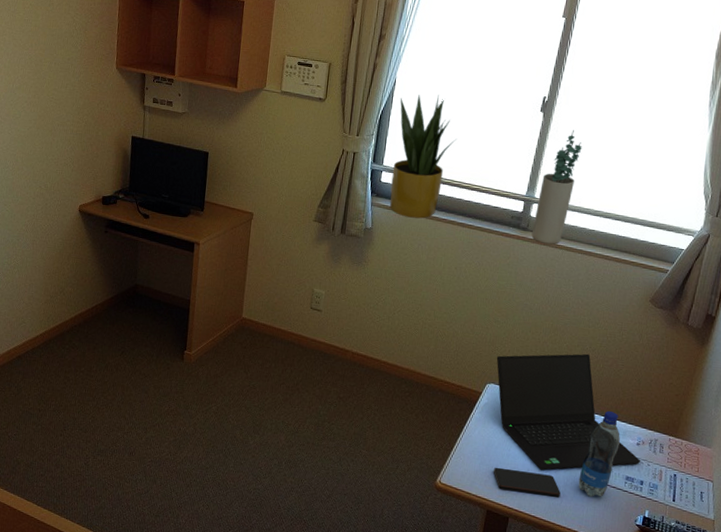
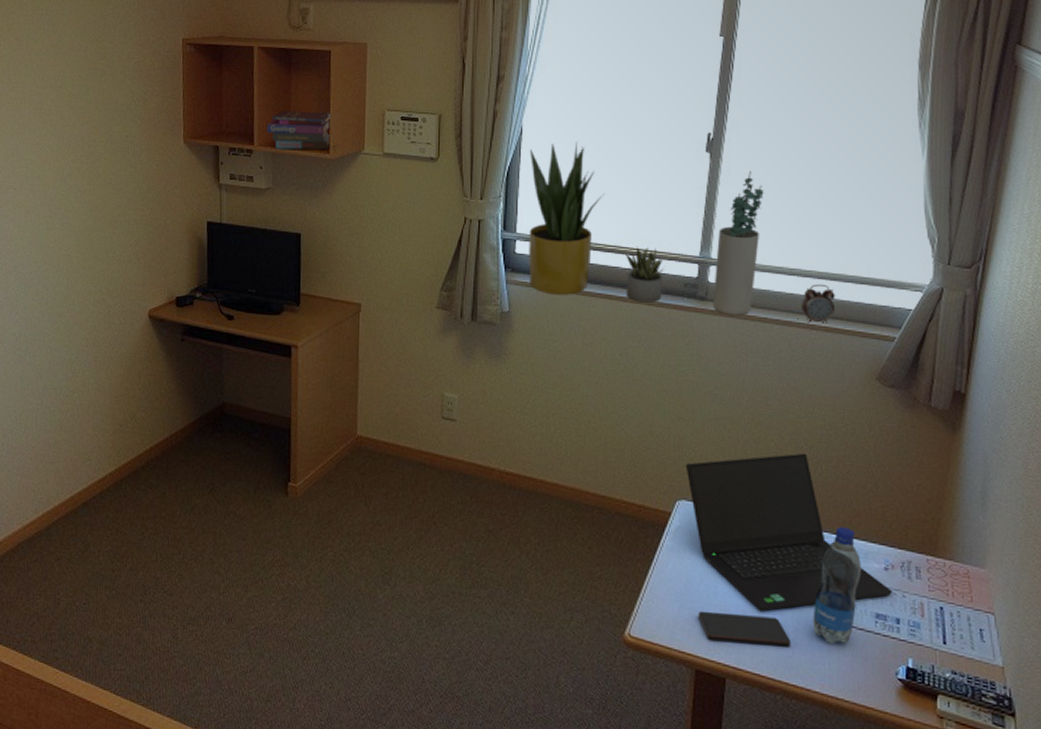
books: none [186,48,241,85] -> present [266,111,331,150]
succulent plant: none [465,183,498,230] -> present [625,246,665,303]
alarm clock: none [600,224,627,255] -> present [801,283,835,324]

